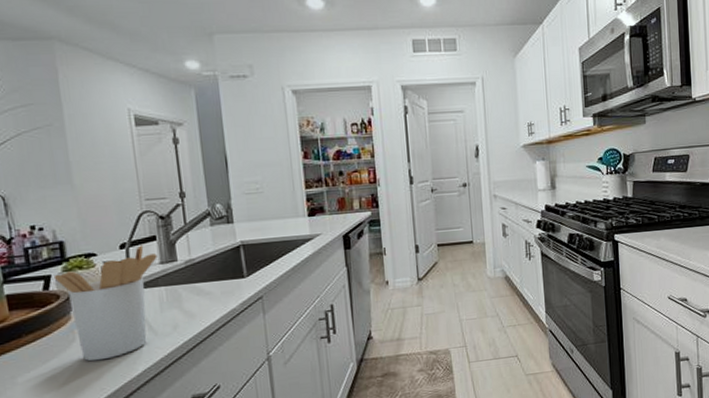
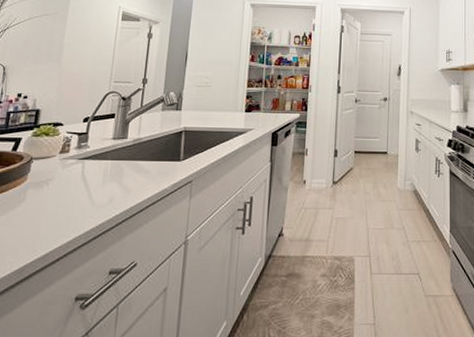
utensil holder: present [53,245,157,362] -> none [23,121,112,223]

